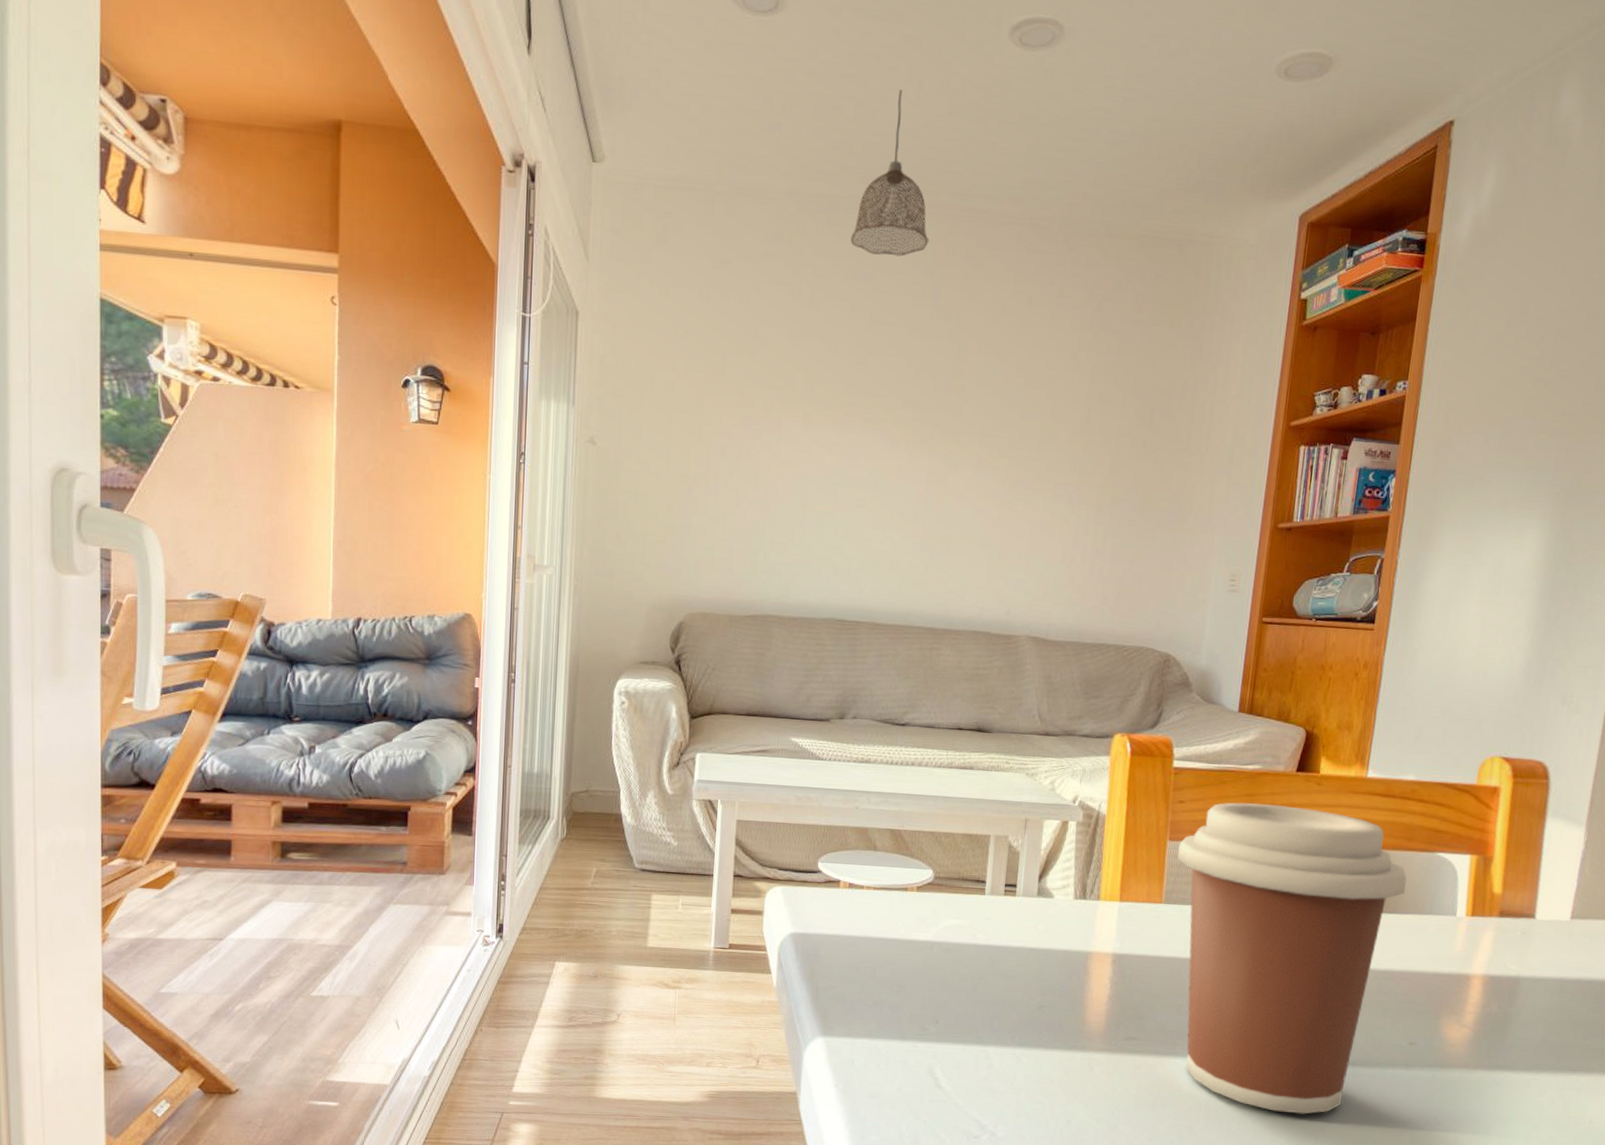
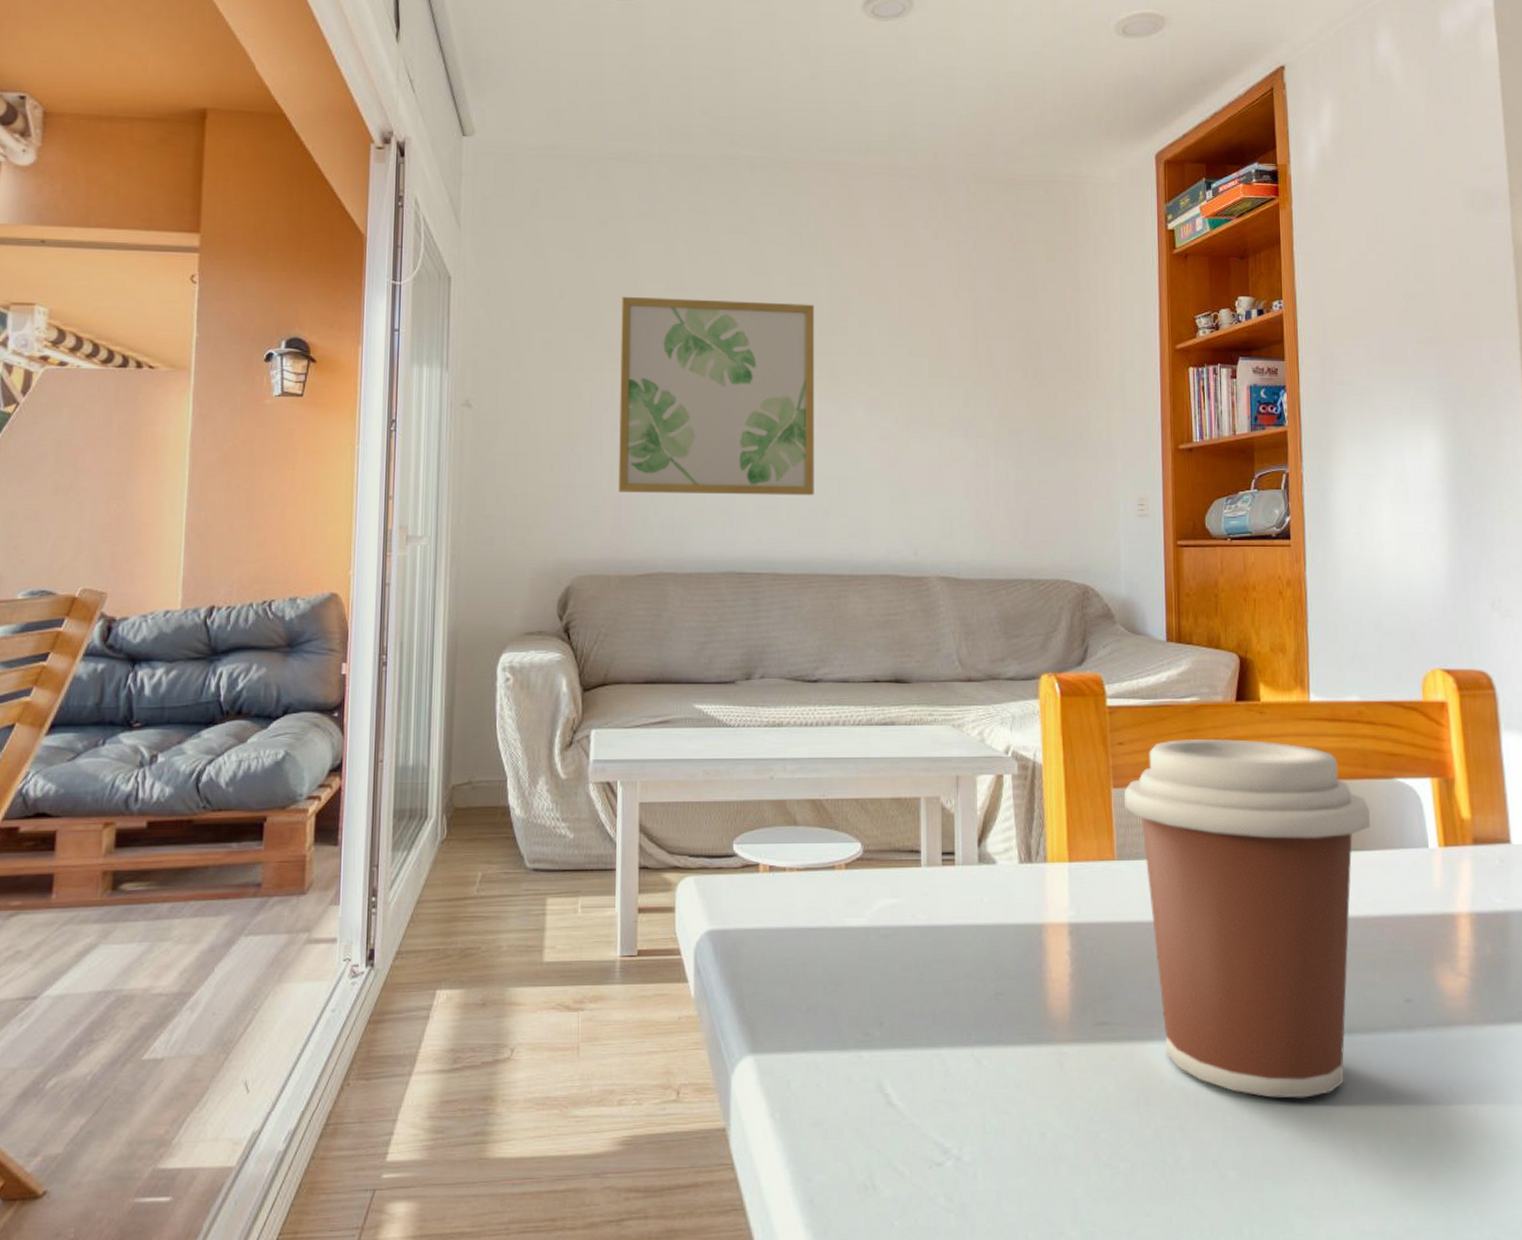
wall art: none [731,340,932,551] -> present [618,296,815,496]
pendant lamp: present [850,90,929,257] -> none [724,59,802,209]

